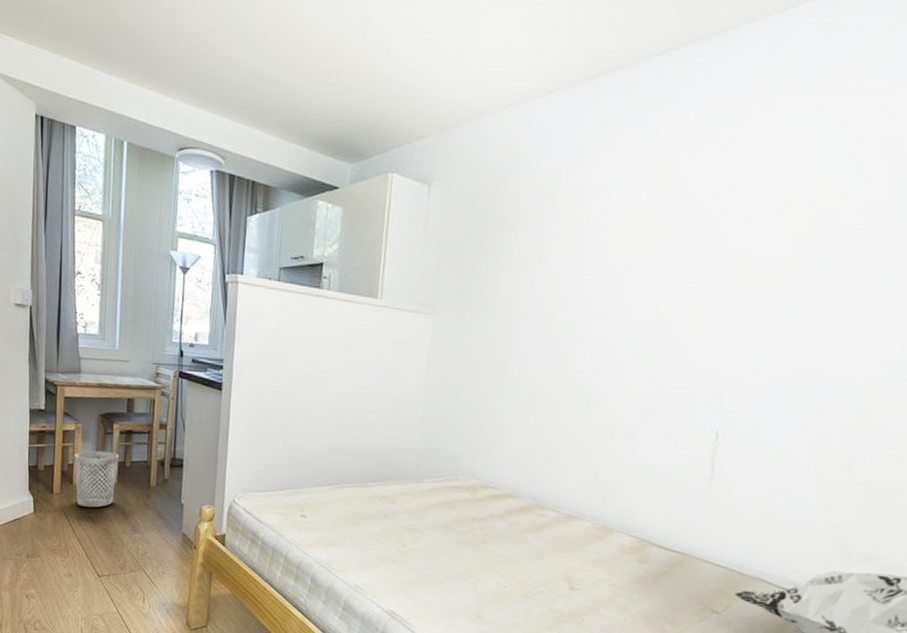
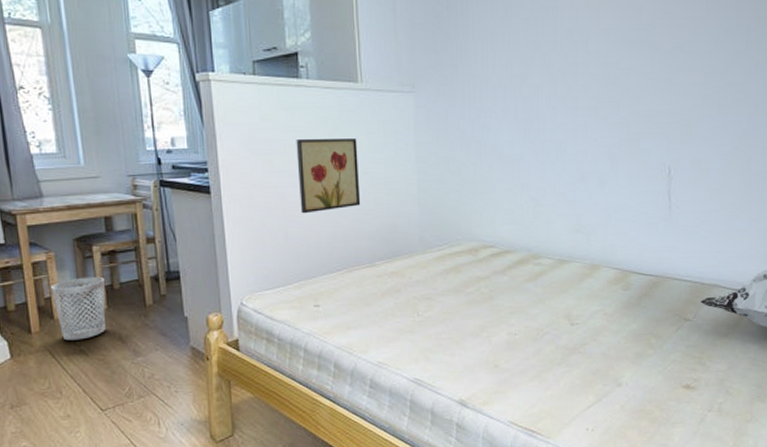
wall art: none [302,349,368,424] -> present [296,139,361,214]

